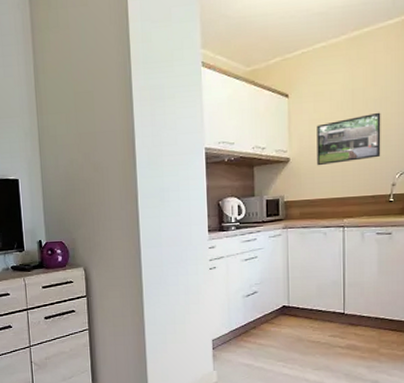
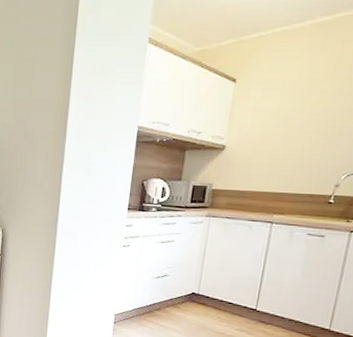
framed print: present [316,112,381,166] -> none [254,107,338,157]

